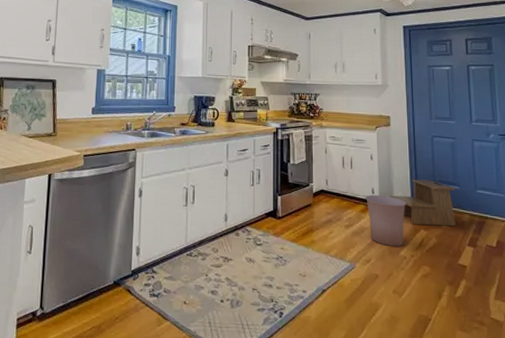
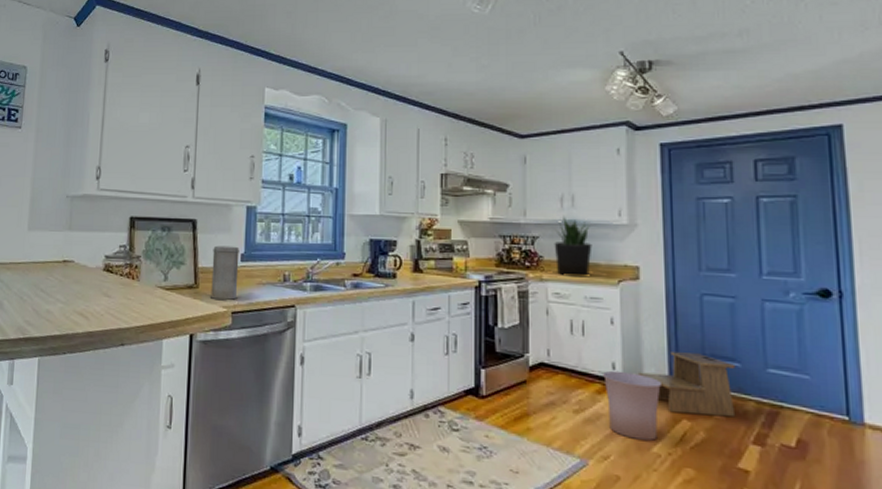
canister: none [67,101,91,146] -> present [211,245,239,301]
planter: none [330,79,358,125] -> present [554,217,592,277]

